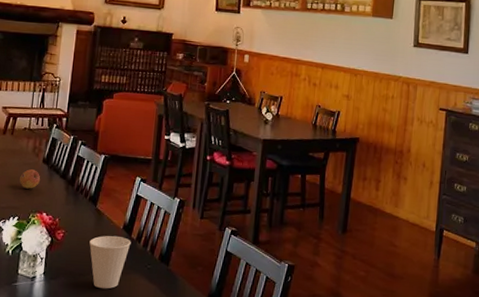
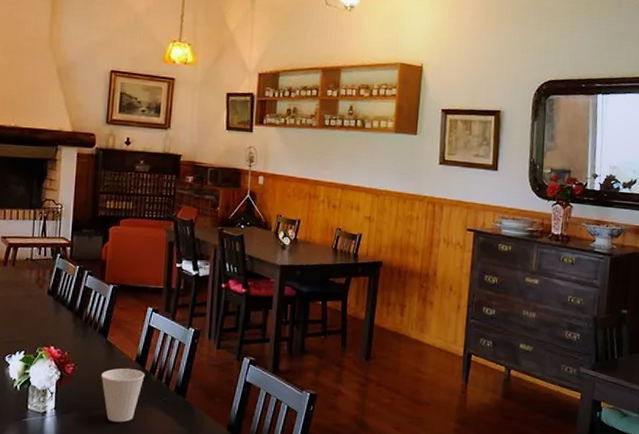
fruit: present [20,169,41,189] -> none [24,301,47,322]

